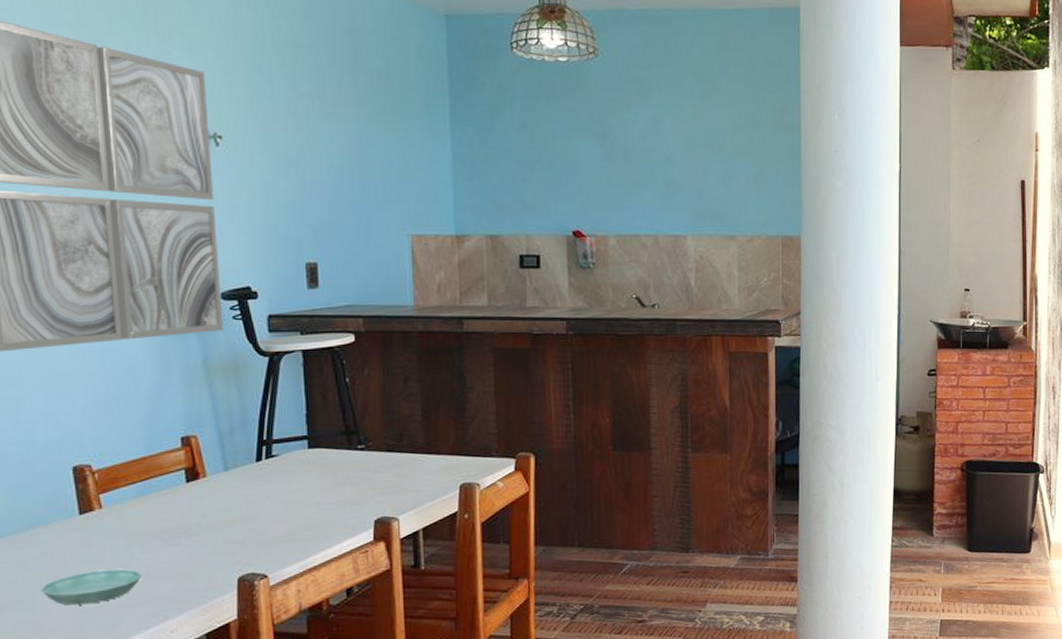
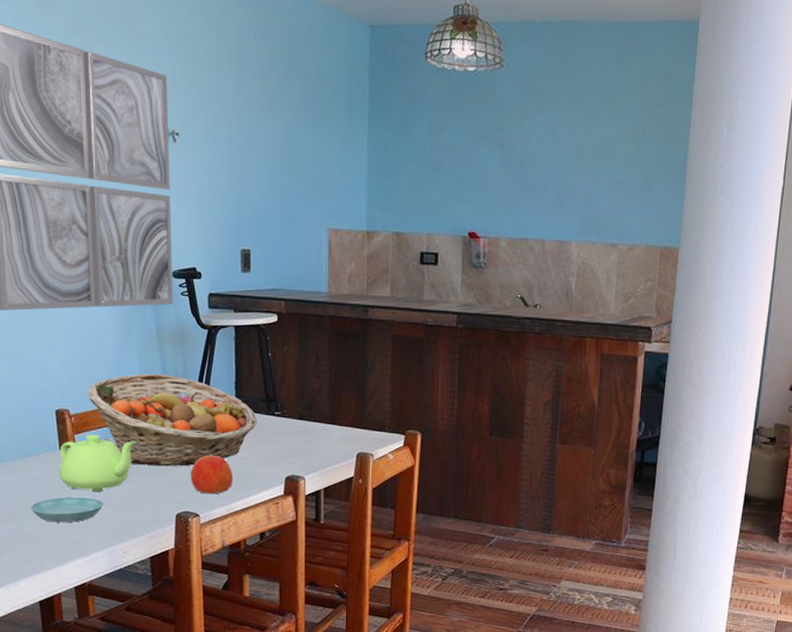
teapot: none [79,491,181,562] -> present [59,434,136,492]
fruit basket: none [115,413,336,524] -> present [87,373,257,467]
apple: none [254,500,310,550] -> present [190,452,234,494]

